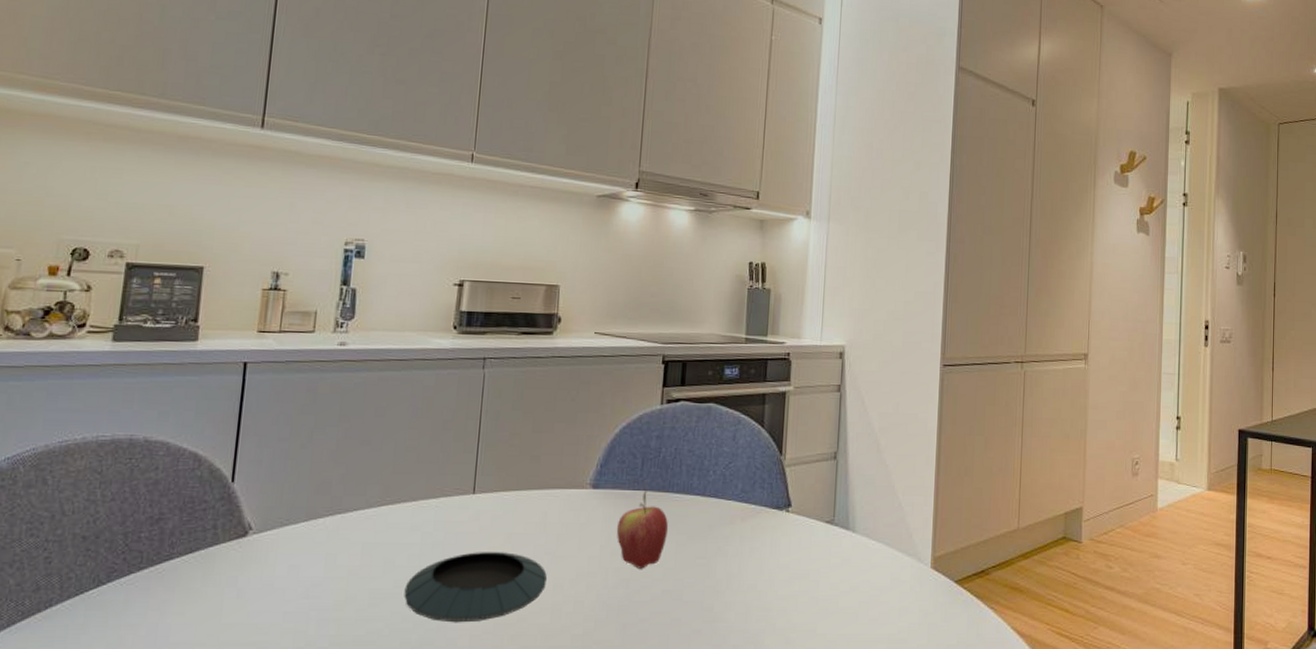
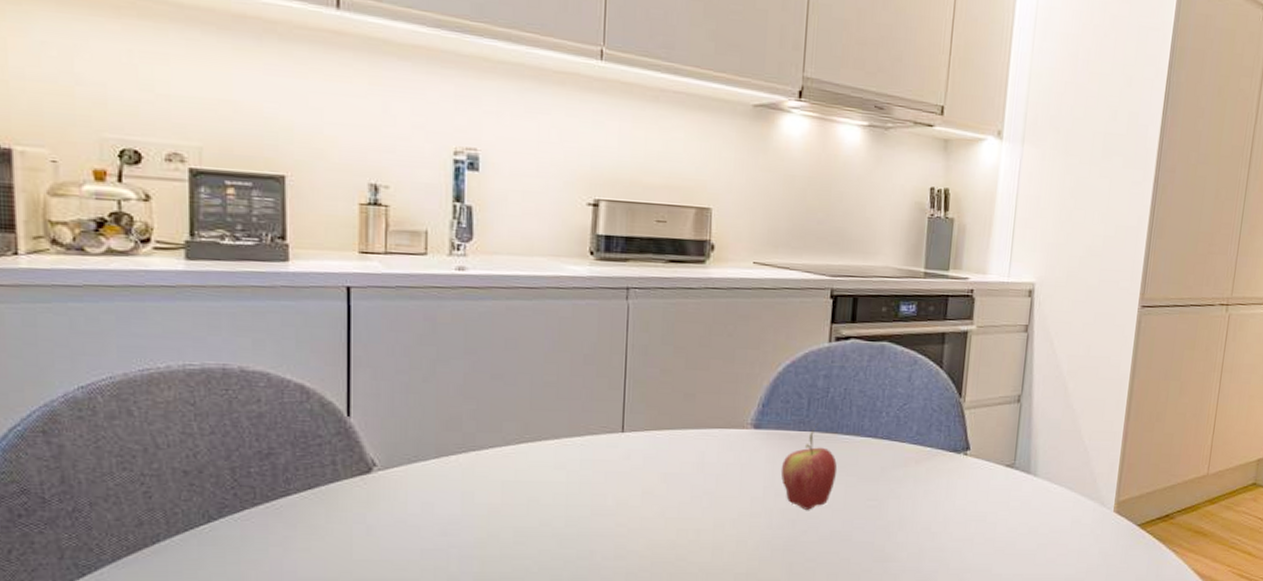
saucer: present [404,552,548,623] -> none [552,491,707,561]

